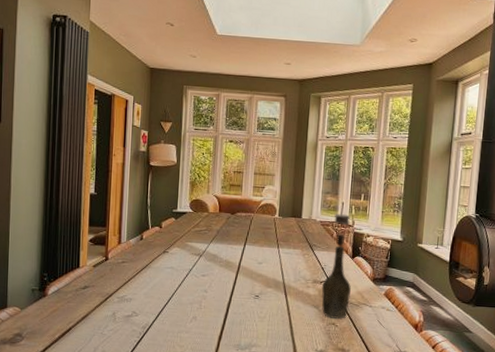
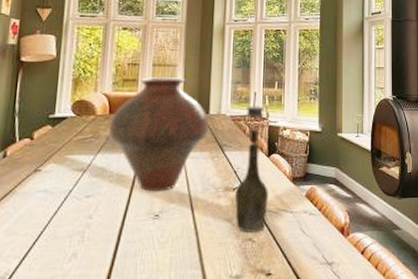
vase: none [218,183,302,278] -> present [108,76,210,192]

